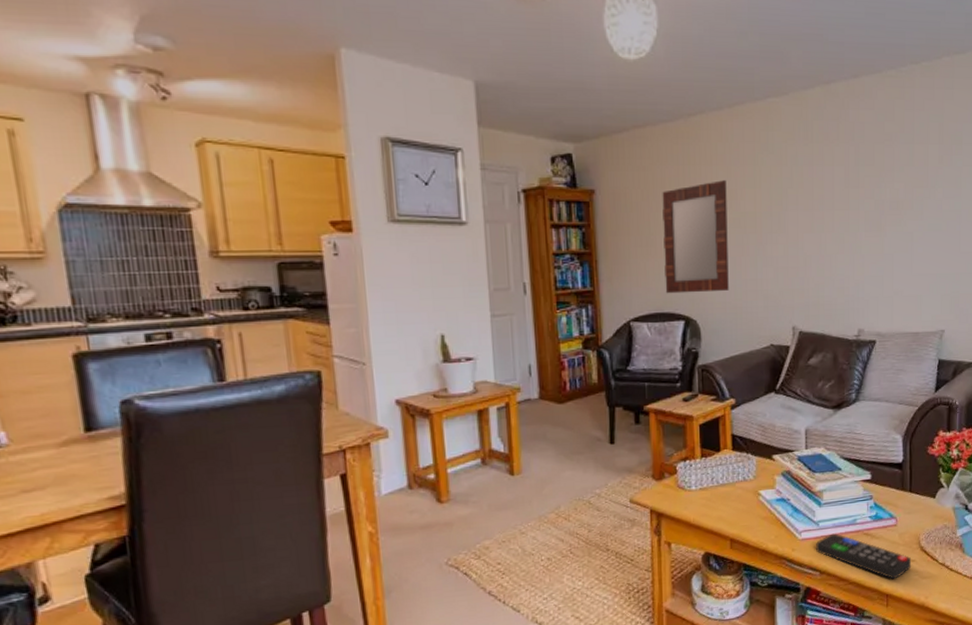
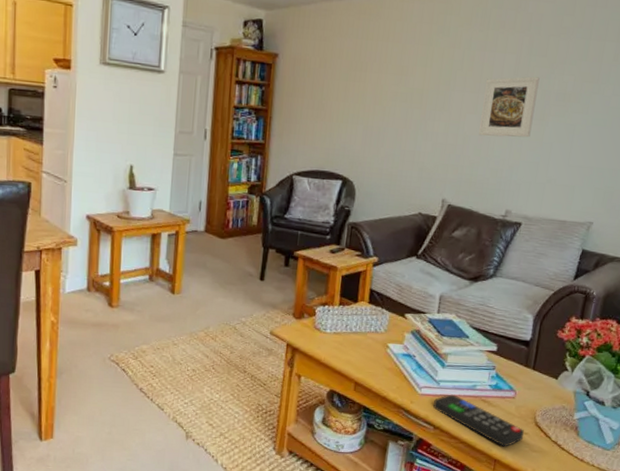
home mirror: present [662,180,729,294] -> none [328,56,400,158]
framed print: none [819,187,871,255] -> present [479,76,540,138]

